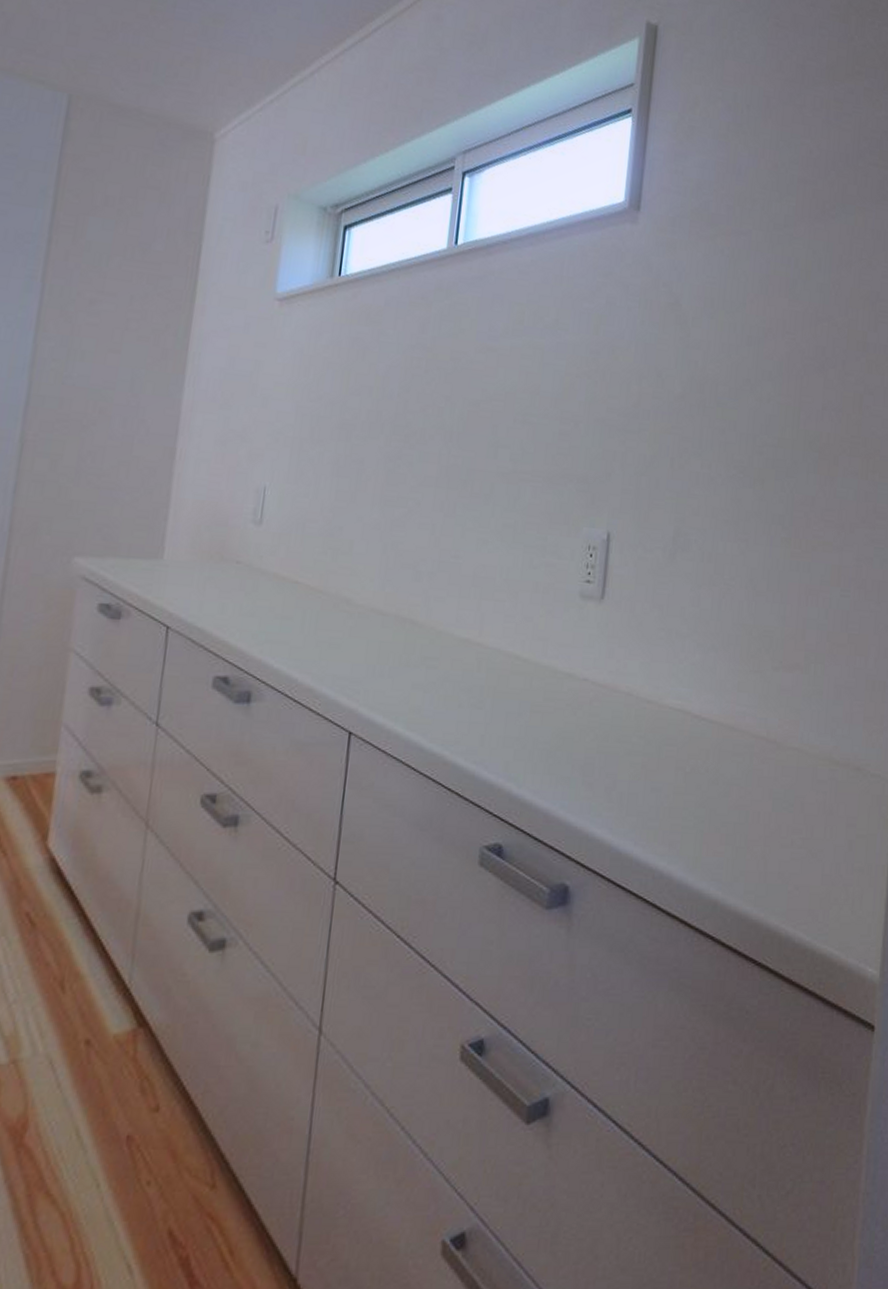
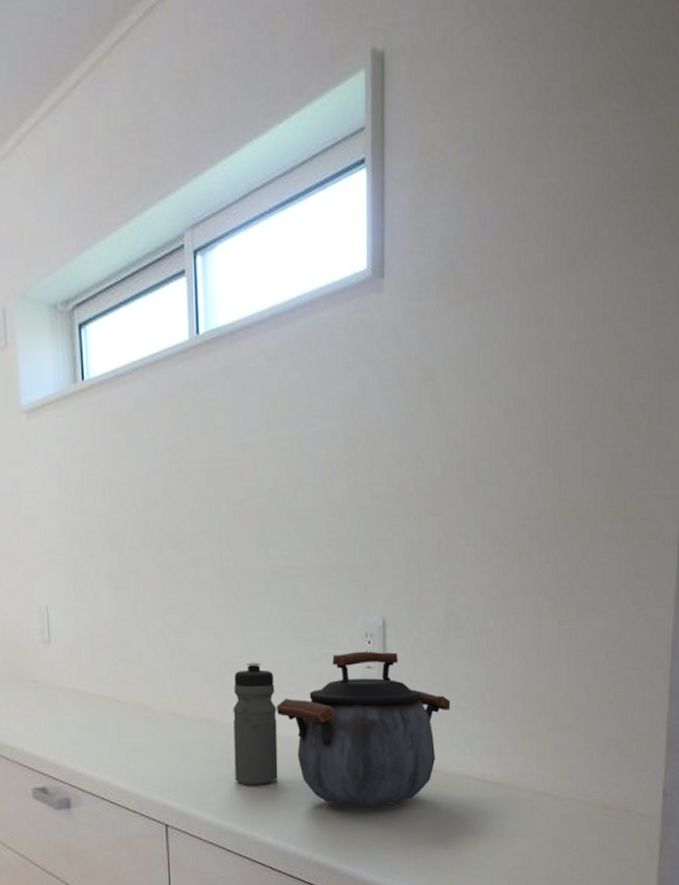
water bottle: none [431,564,487,698] -> present [233,662,278,785]
kettle: none [485,563,672,736] -> present [276,651,451,808]

